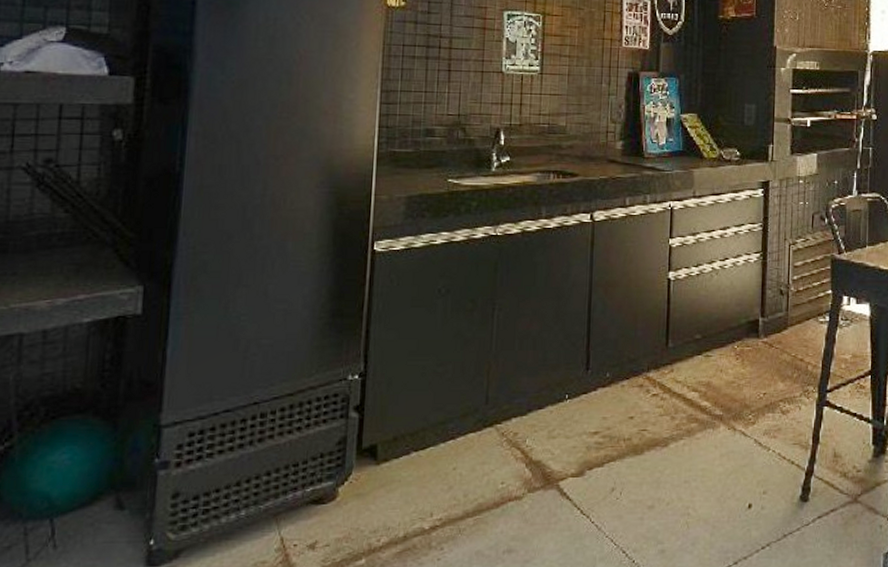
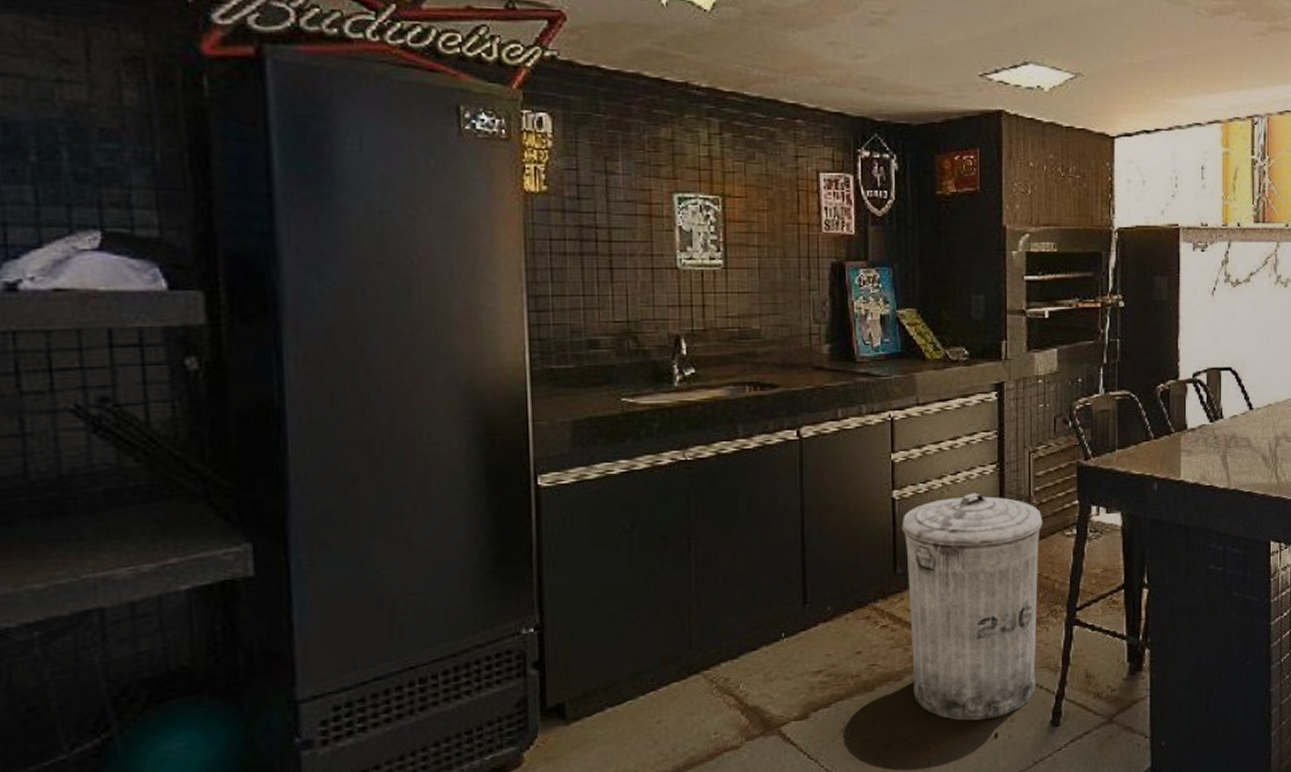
trash can: none [675,278,800,490] -> present [901,493,1043,721]

